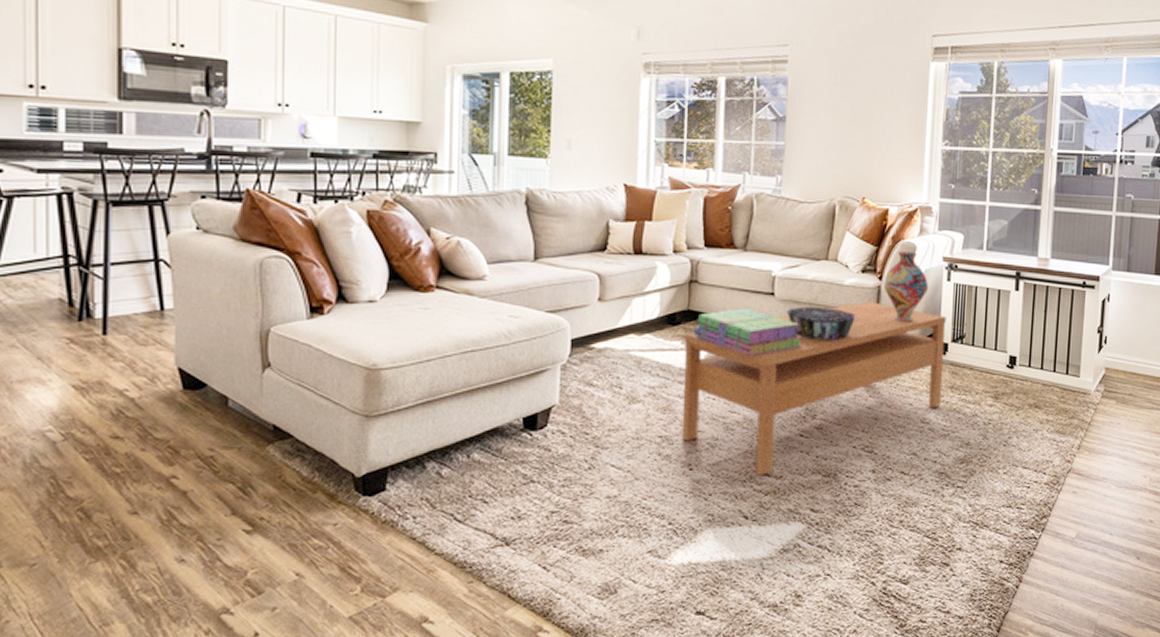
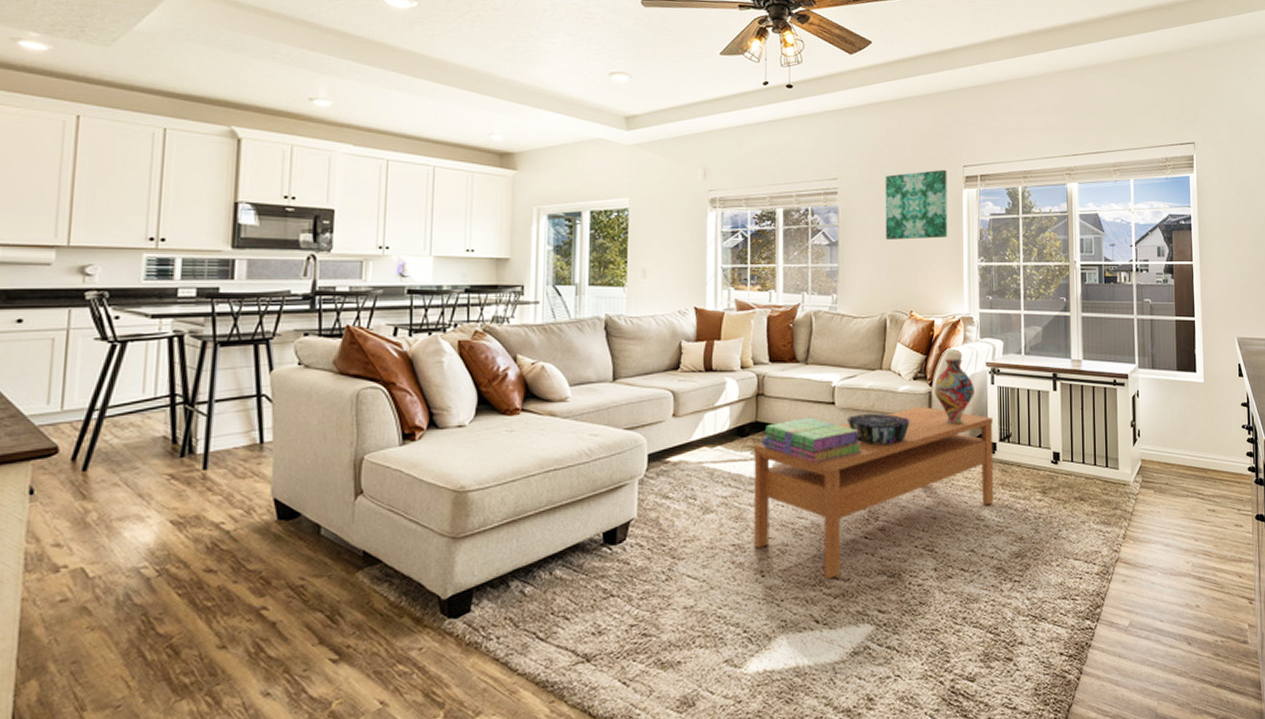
wall art: none [839,38,914,118] -> present [885,169,948,241]

